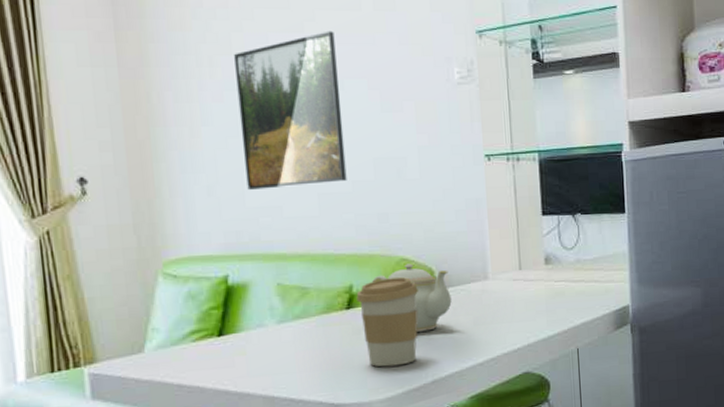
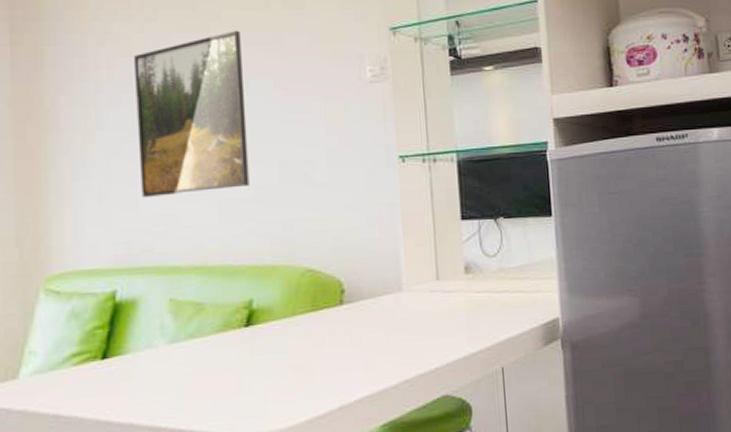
coffee cup: present [356,277,418,367] -> none [256,290,325,392]
teapot: present [372,263,452,332] -> none [274,275,362,351]

